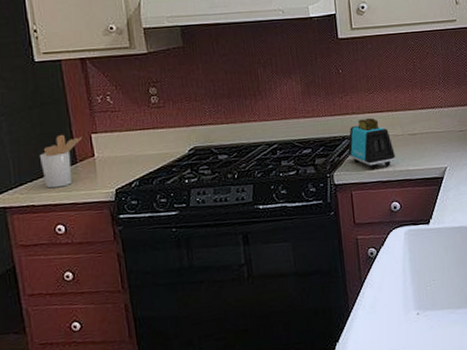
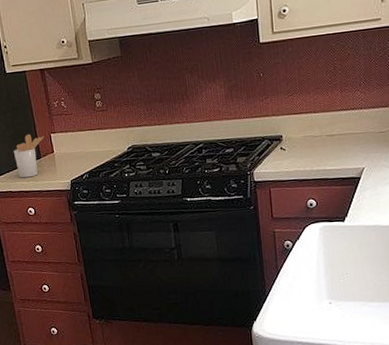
toaster: present [348,117,396,170] -> none [267,119,313,169]

